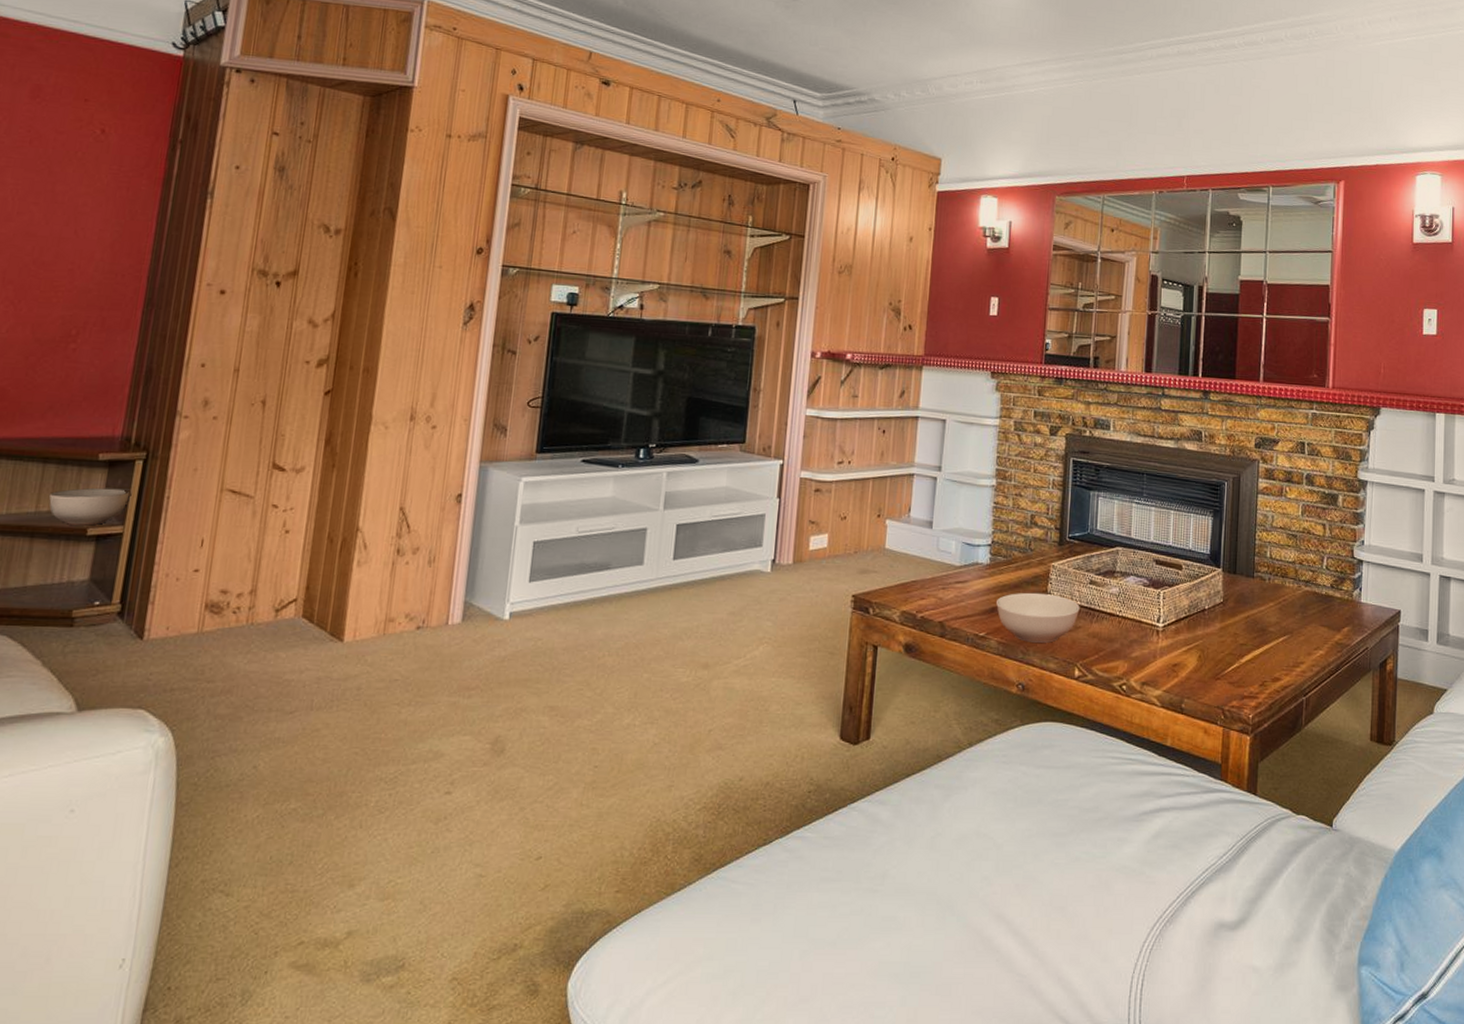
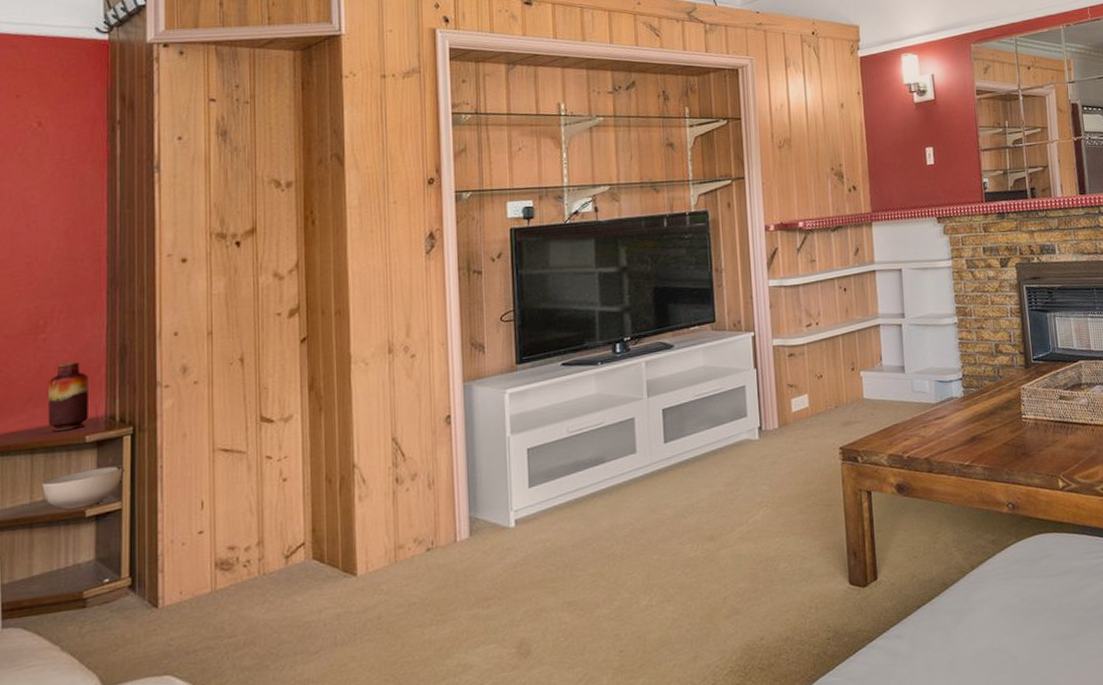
vase: none [65,377,111,446] -> present [48,362,88,433]
bowl: present [995,592,1080,643] -> none [975,415,1054,464]

